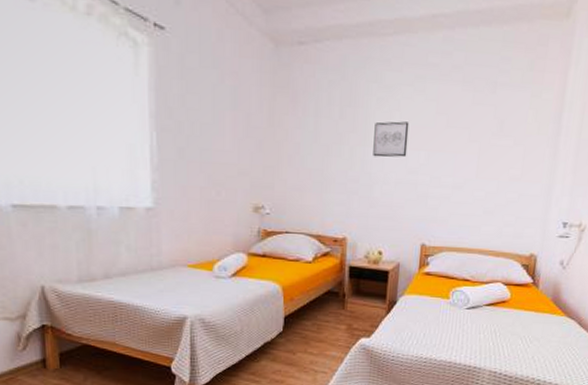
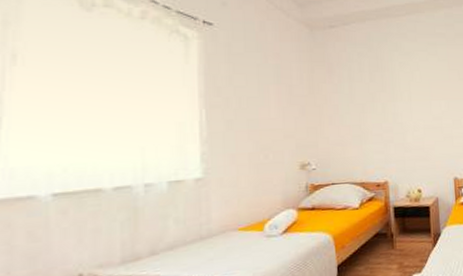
wall art: present [373,121,409,158] -> none [400,79,430,109]

